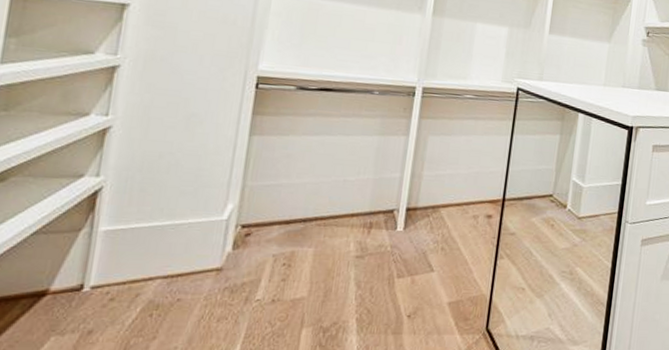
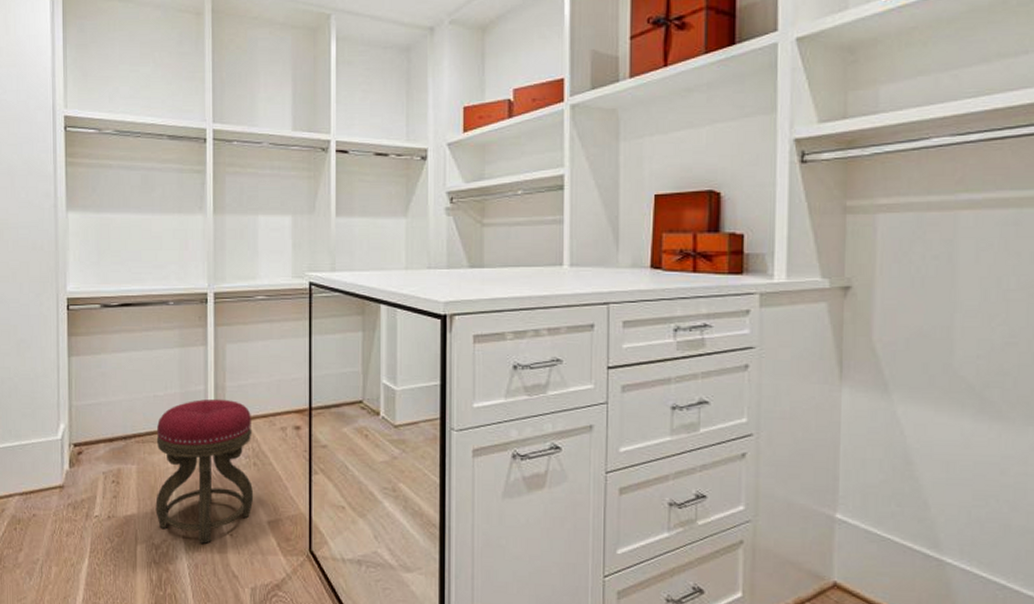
stool: none [329,186,445,325] -> present [155,398,254,544]

